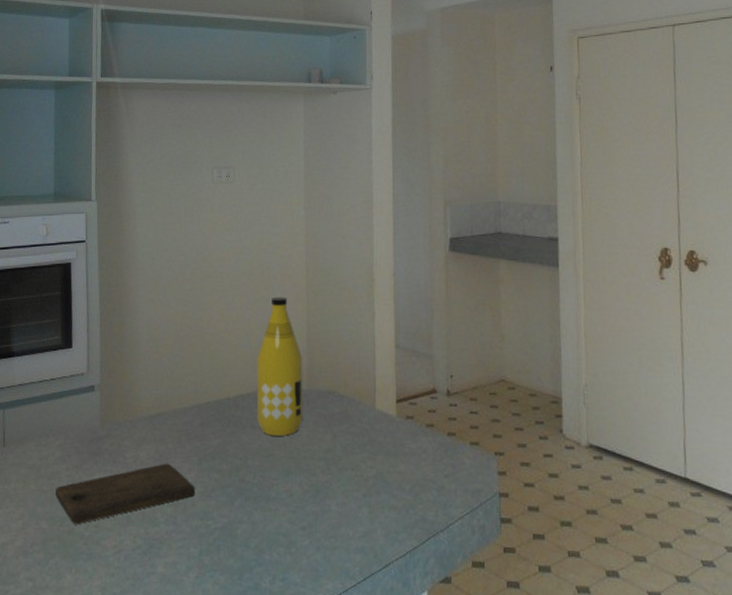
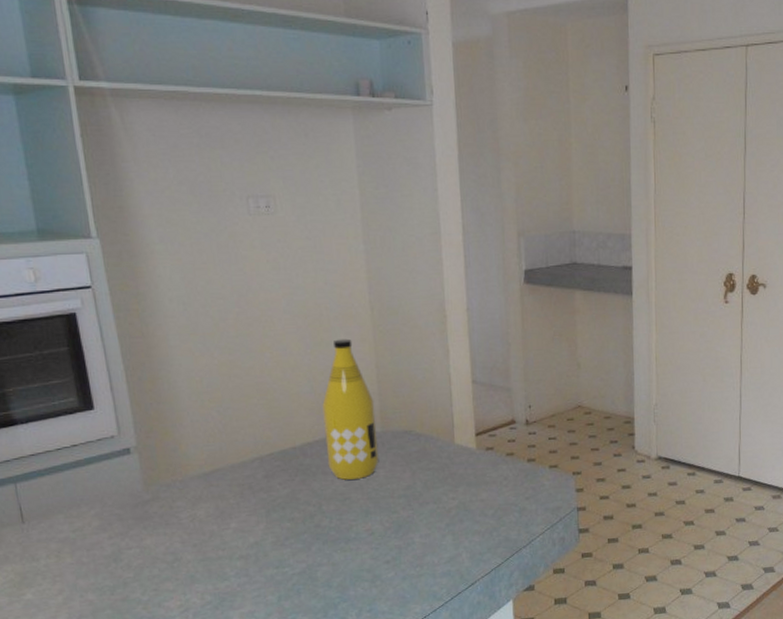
cutting board: present [55,463,195,525] -> none [99,518,266,592]

